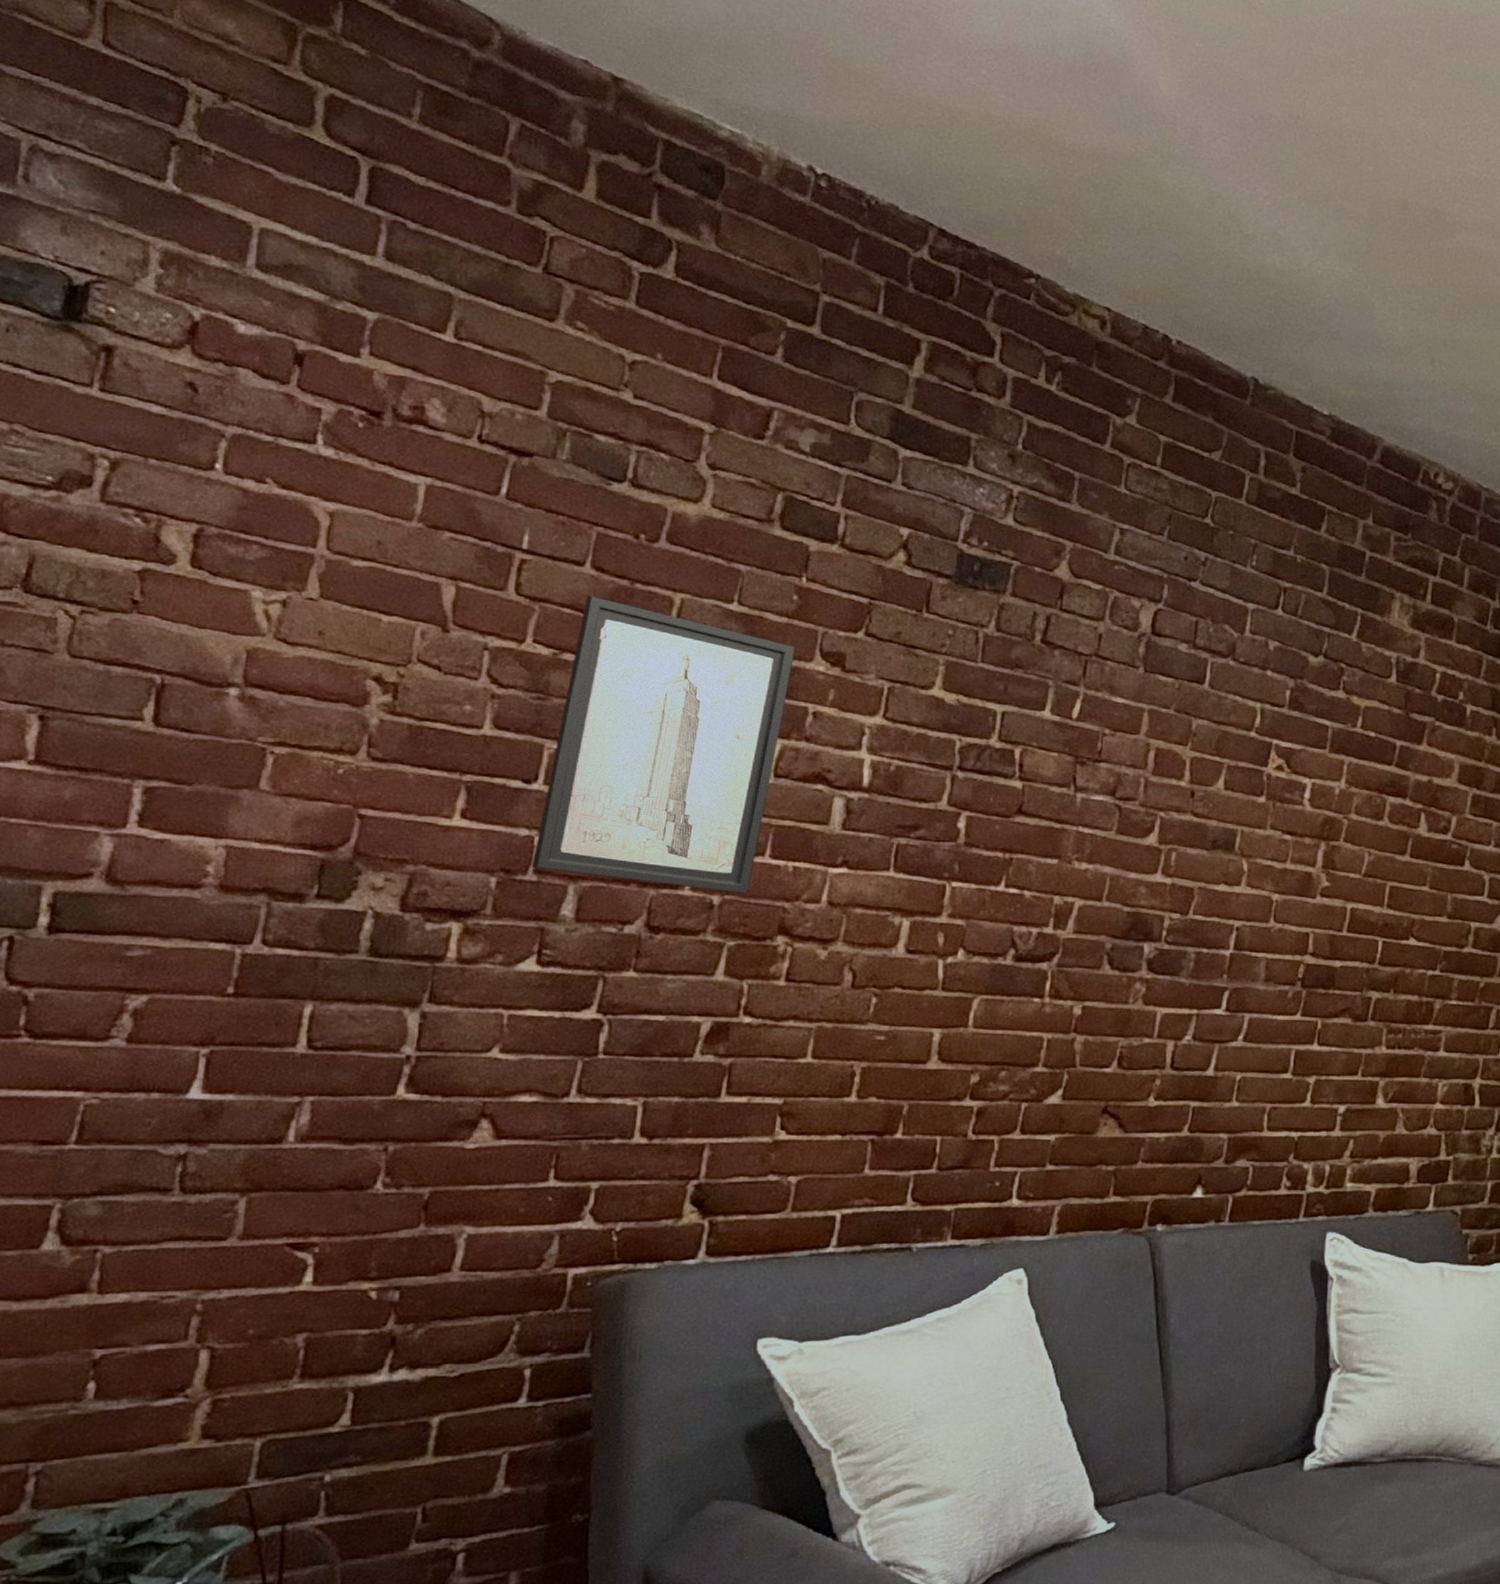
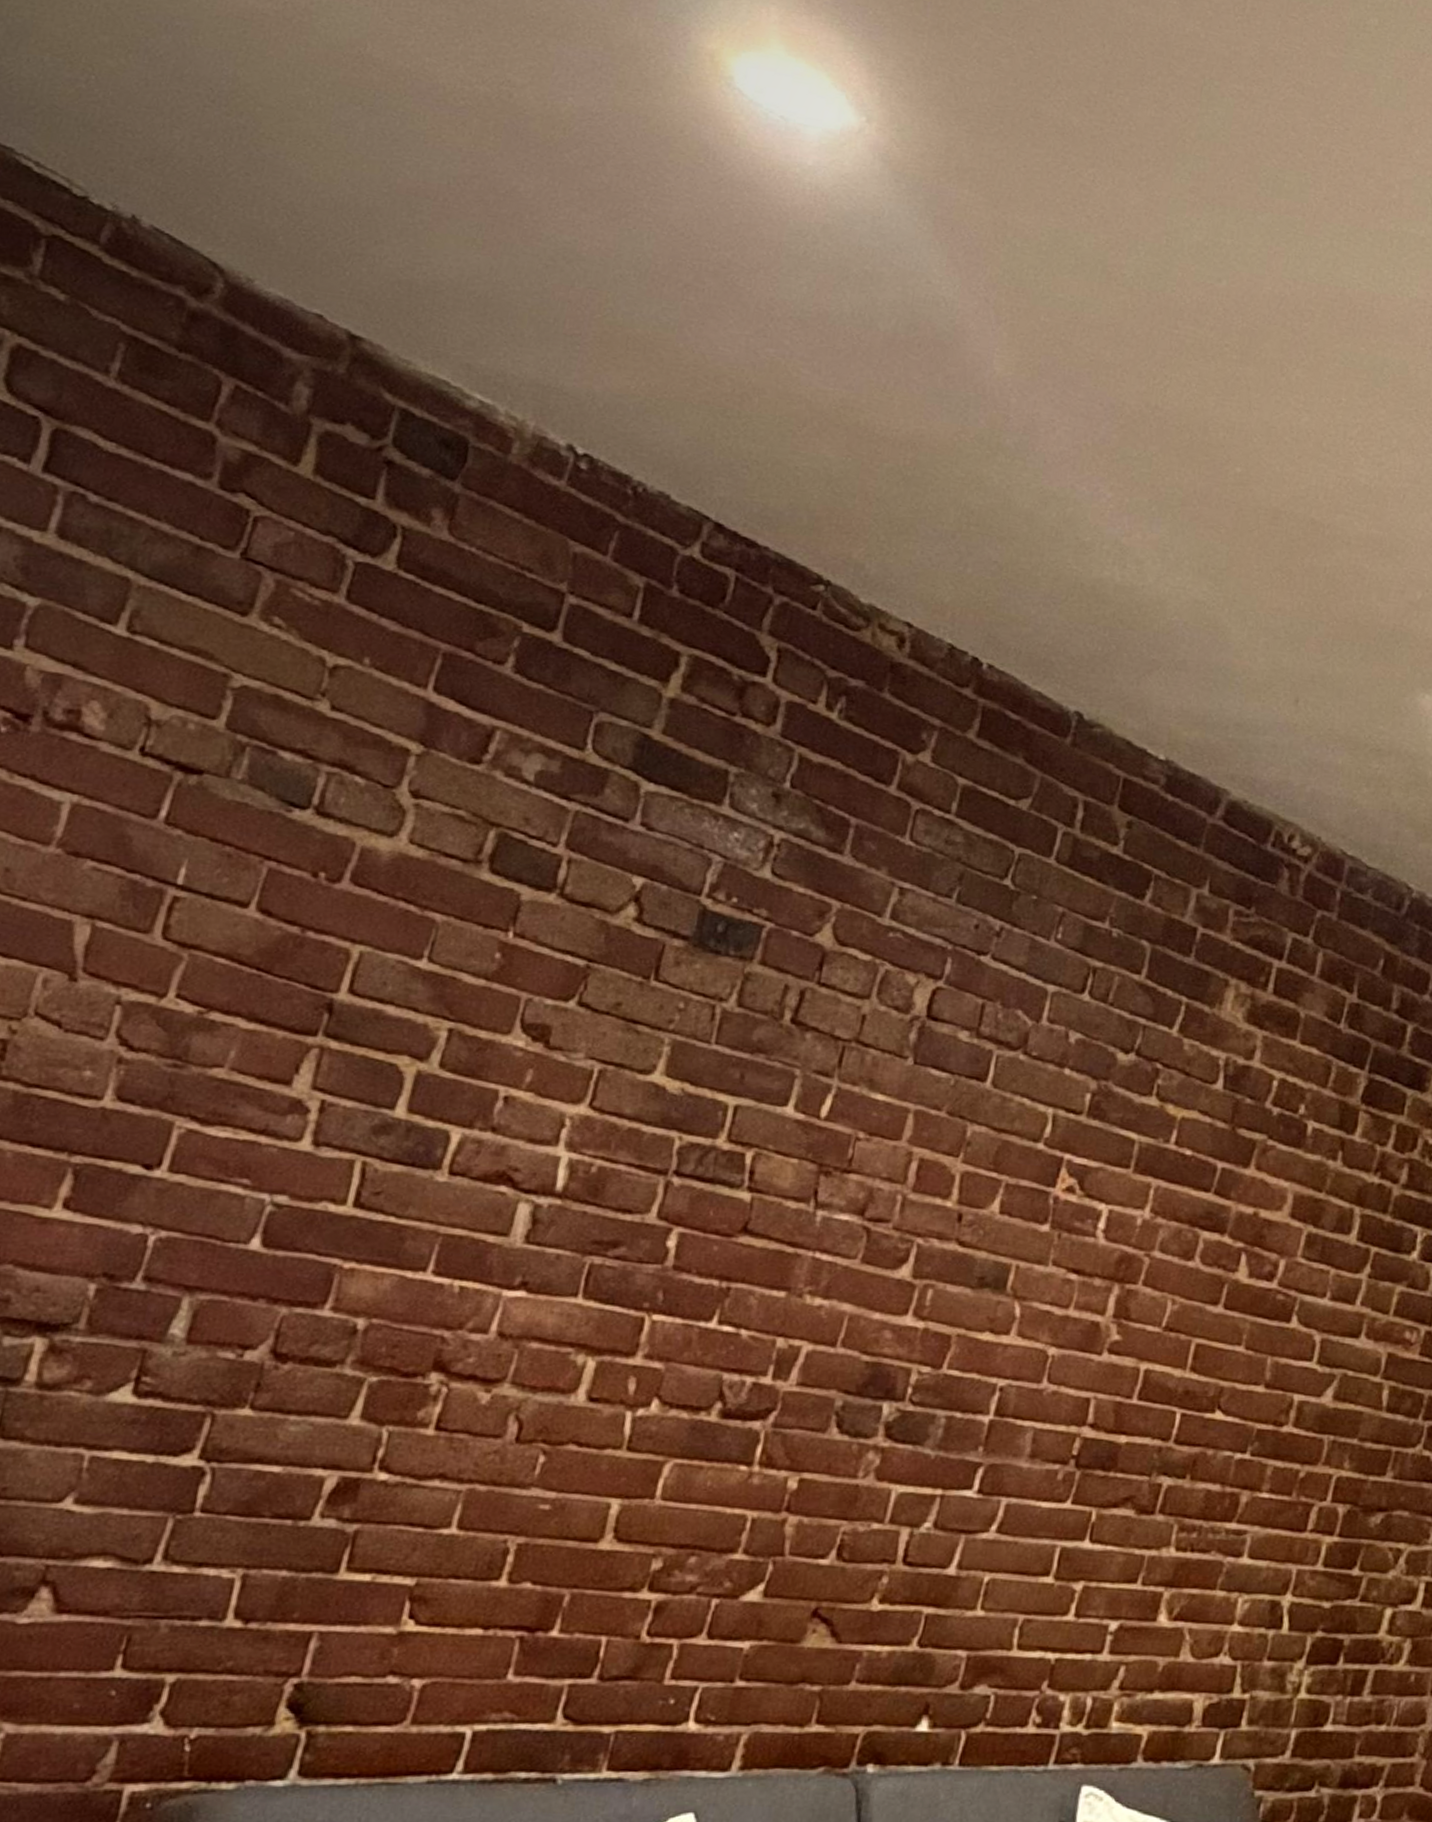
wall art: present [531,595,796,894] -> none [140,943,492,1318]

